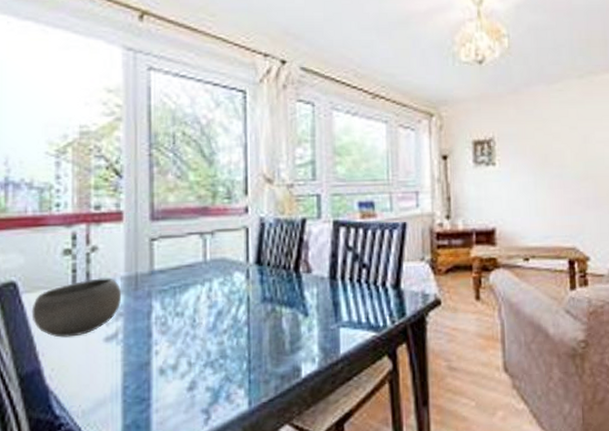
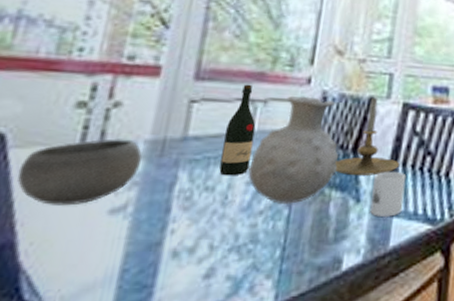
wine bottle: none [183,219,208,302] -> present [219,84,256,176]
vase: none [208,224,284,323] -> present [248,95,339,204]
candle holder: none [281,219,339,292] -> present [335,97,400,176]
mug: none [318,285,347,328] -> present [370,171,406,217]

